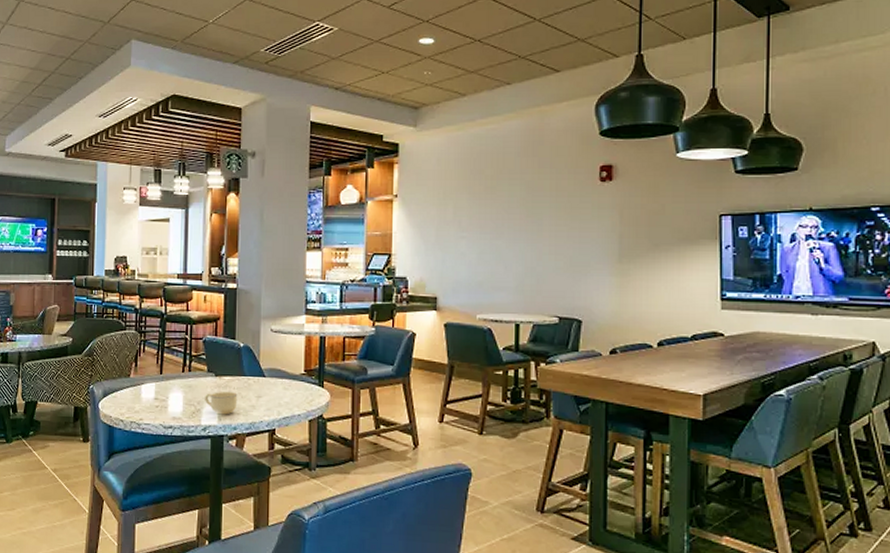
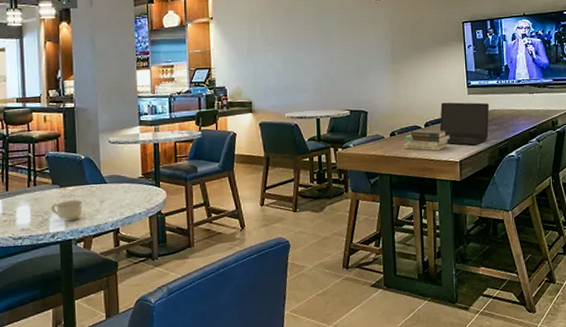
books: none [627,348,692,379] -> present [404,129,450,151]
laptop: none [678,316,752,376] -> present [439,102,490,146]

